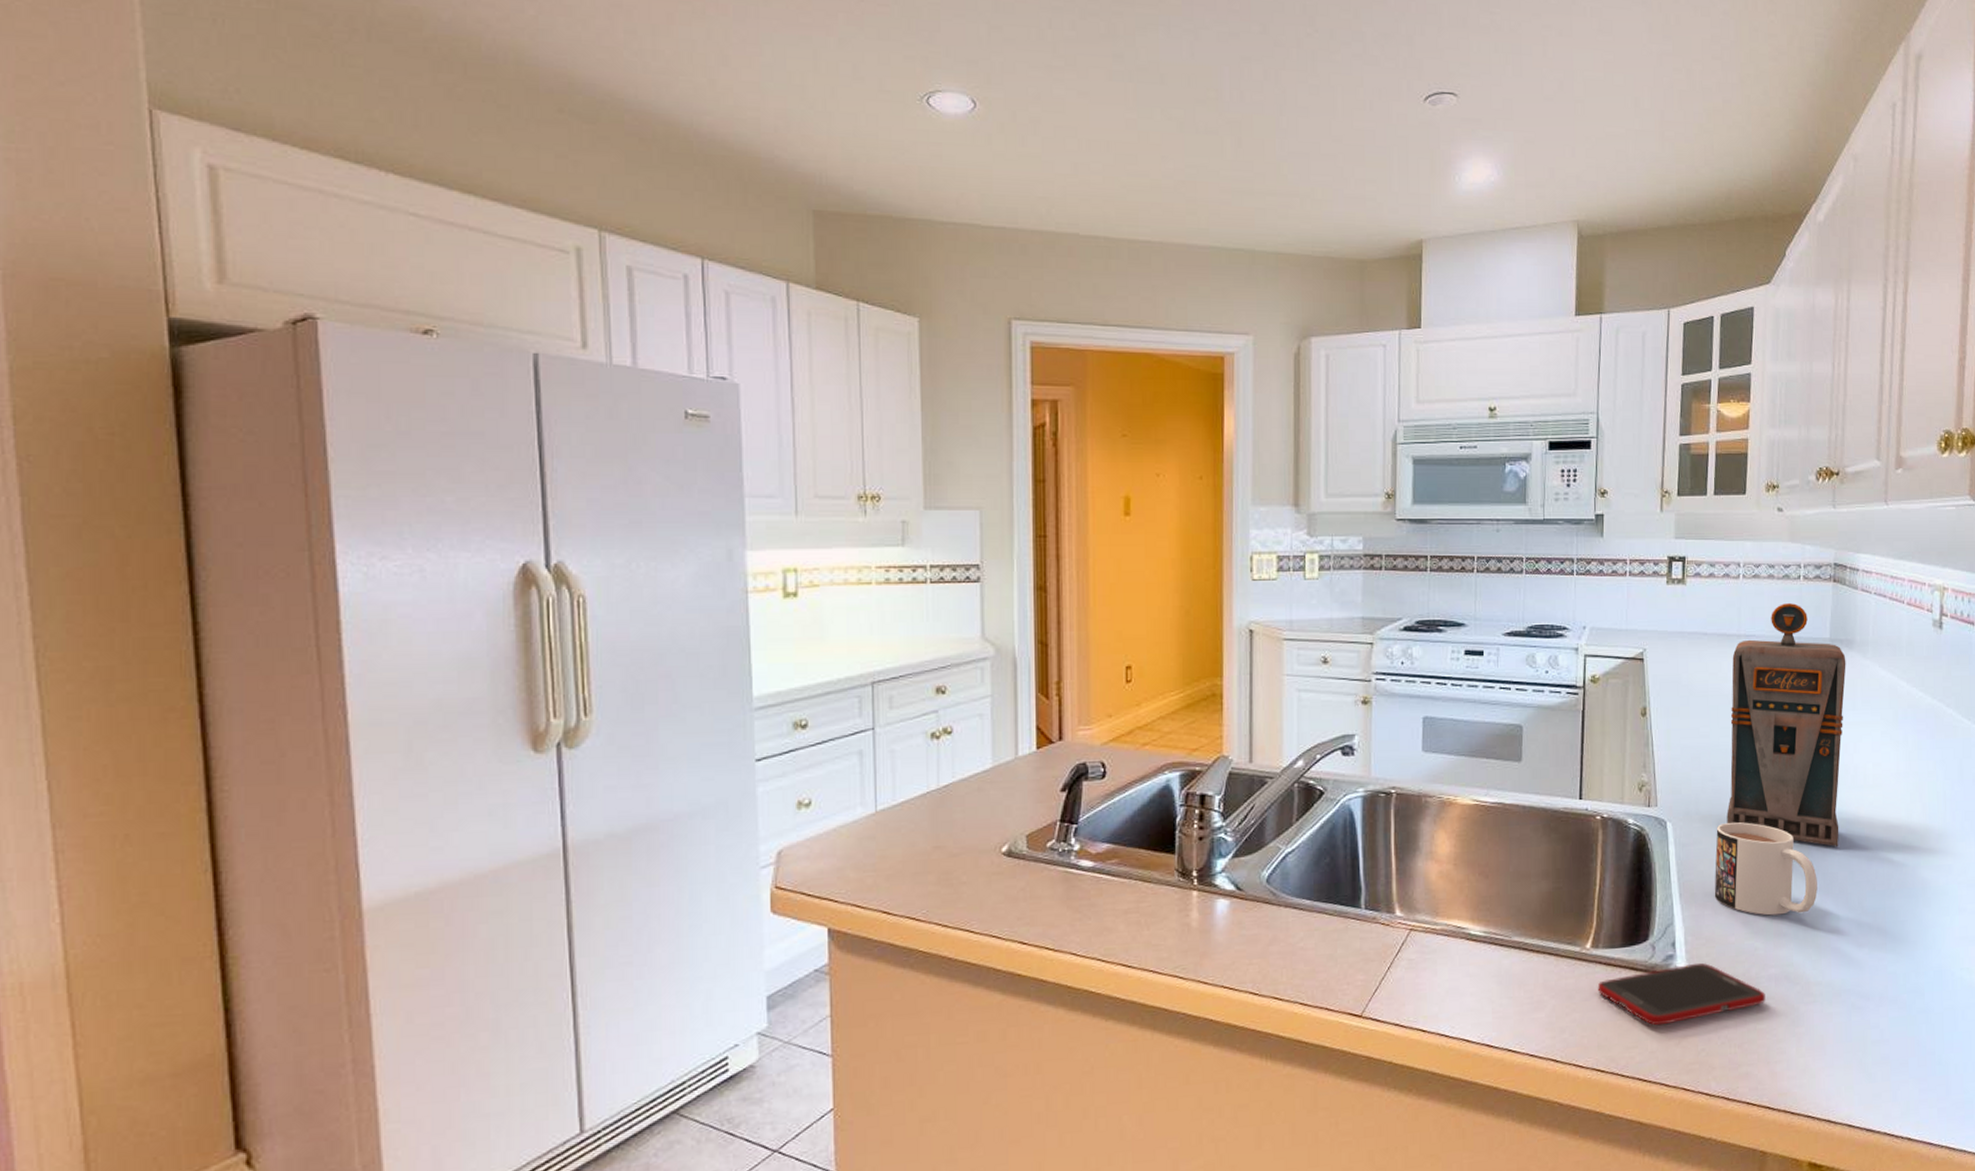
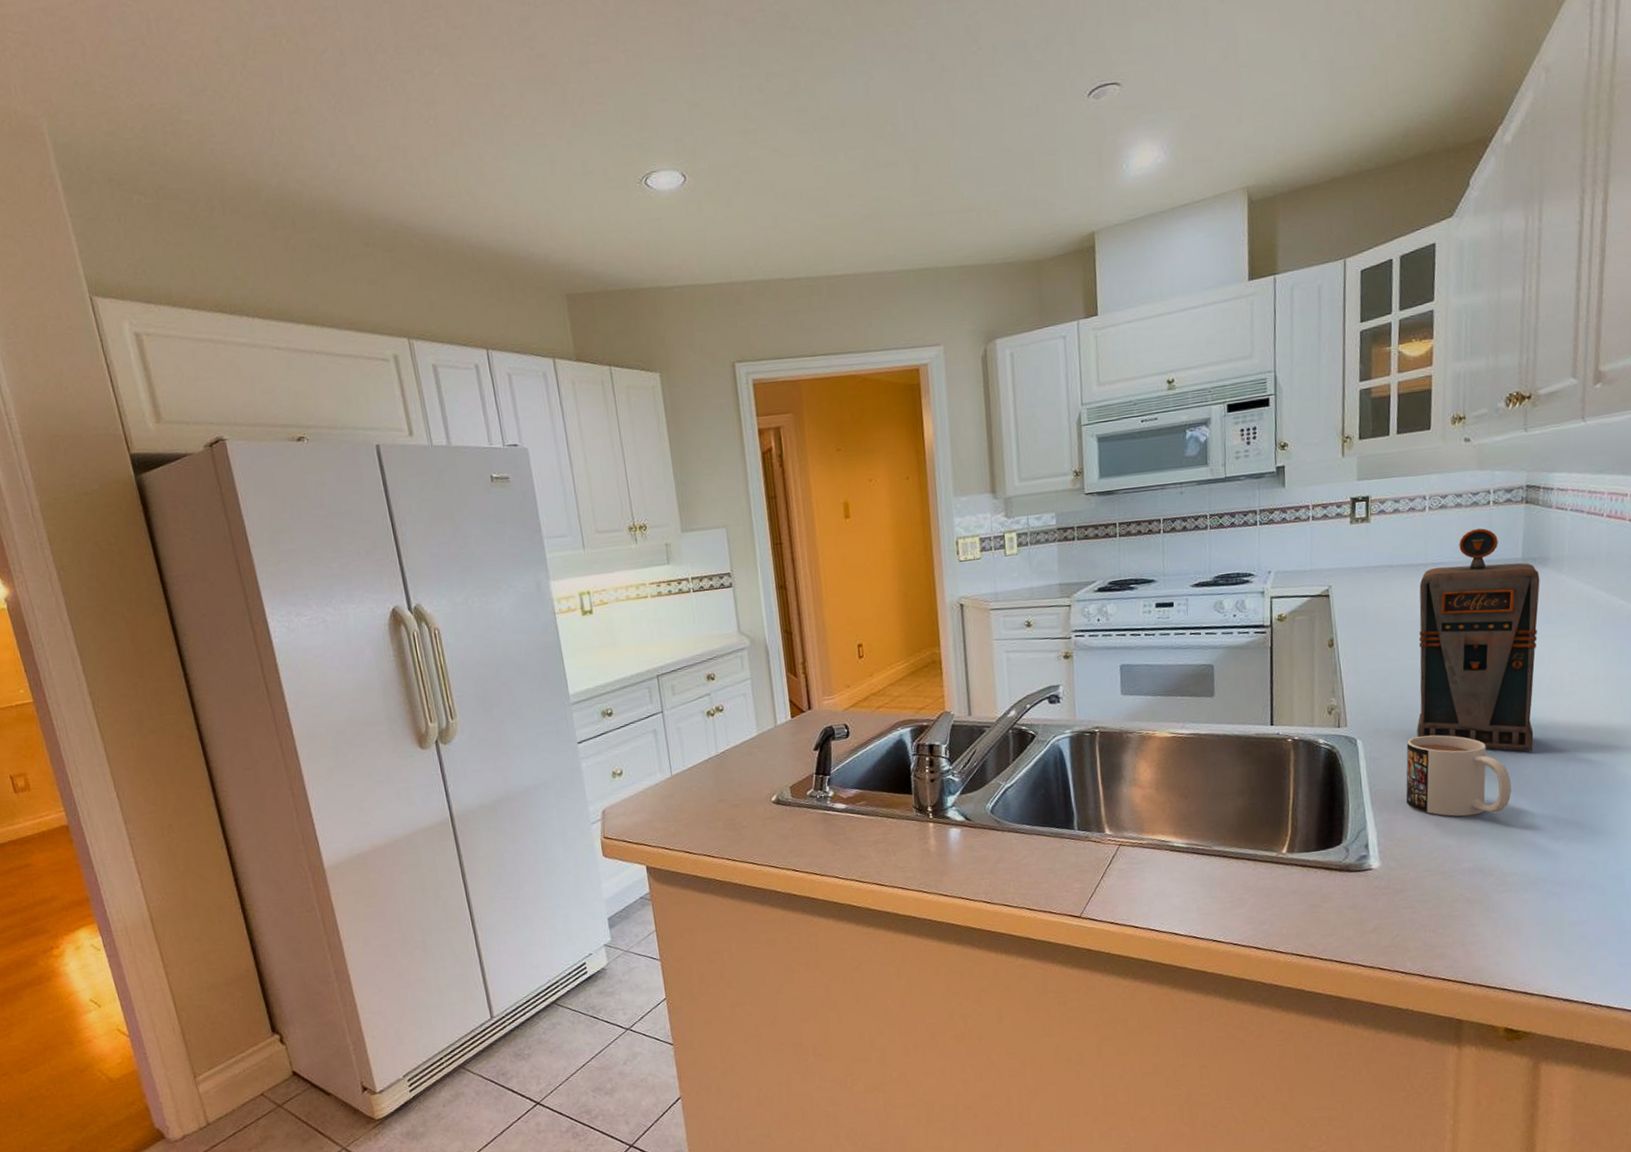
cell phone: present [1597,962,1766,1026] -> none [1294,860,1459,916]

